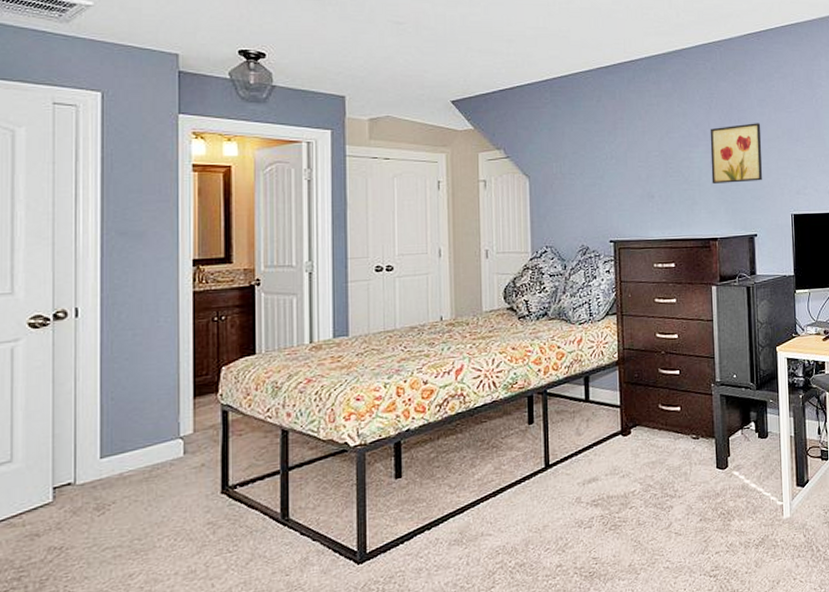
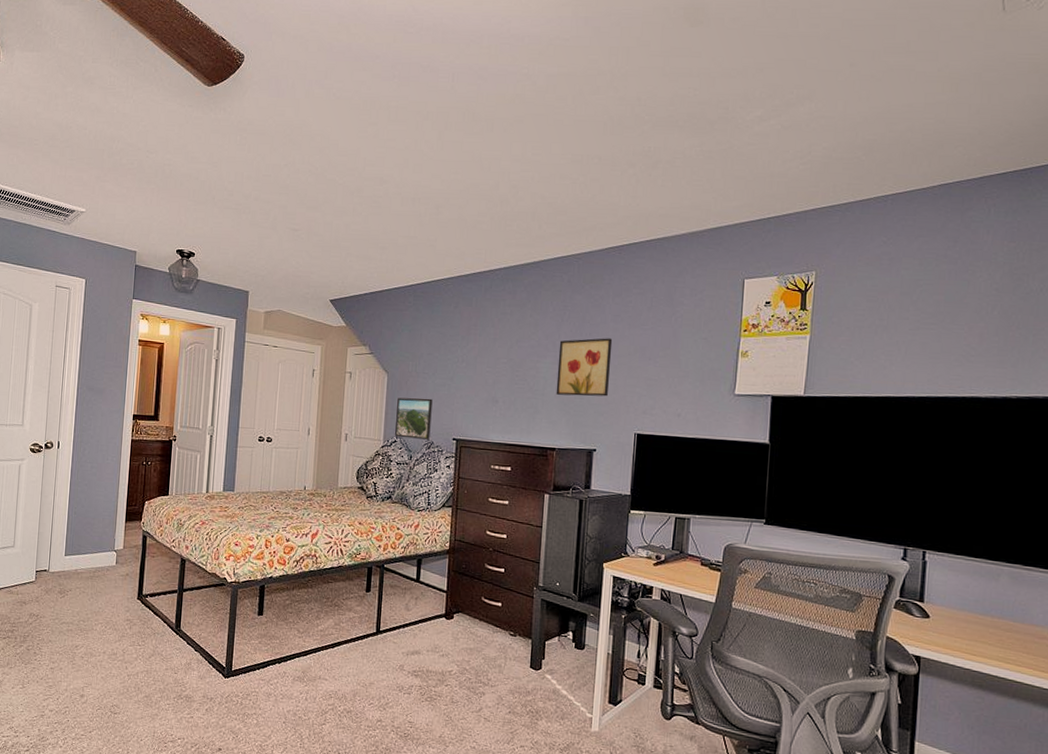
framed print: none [543,200,585,247] -> present [395,397,433,440]

